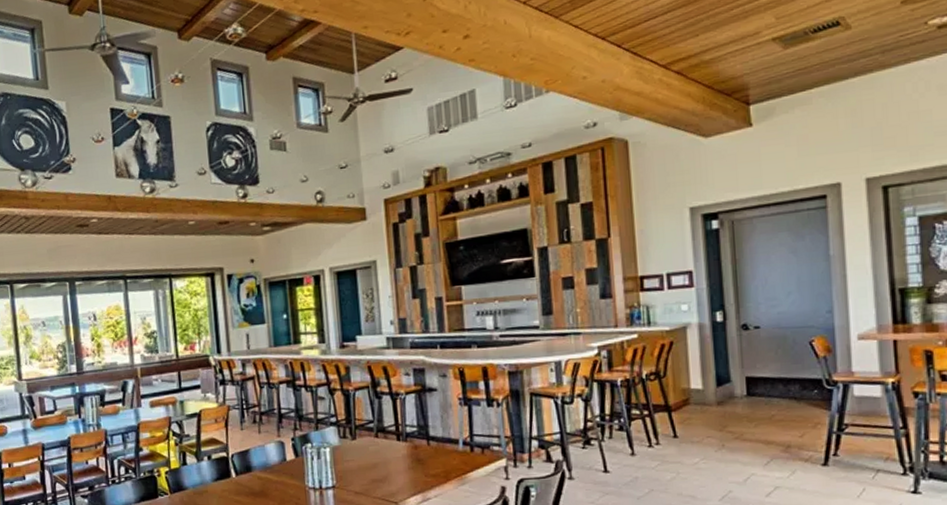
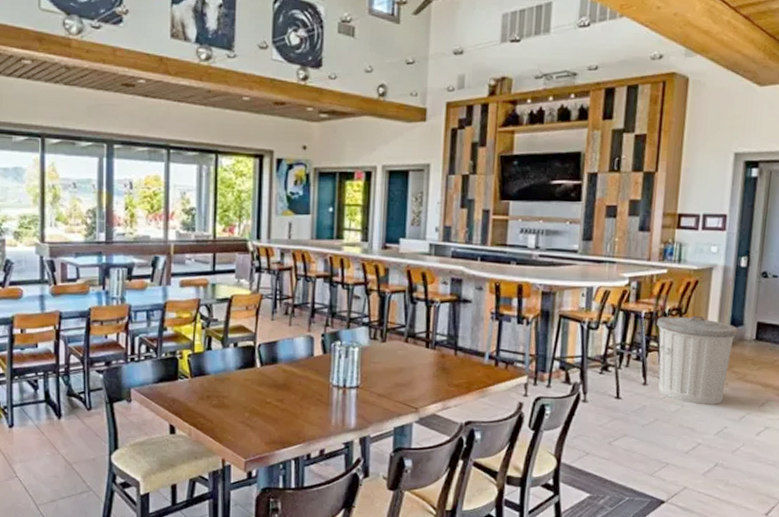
trash can: none [635,377,726,470] -> present [656,315,738,405]

